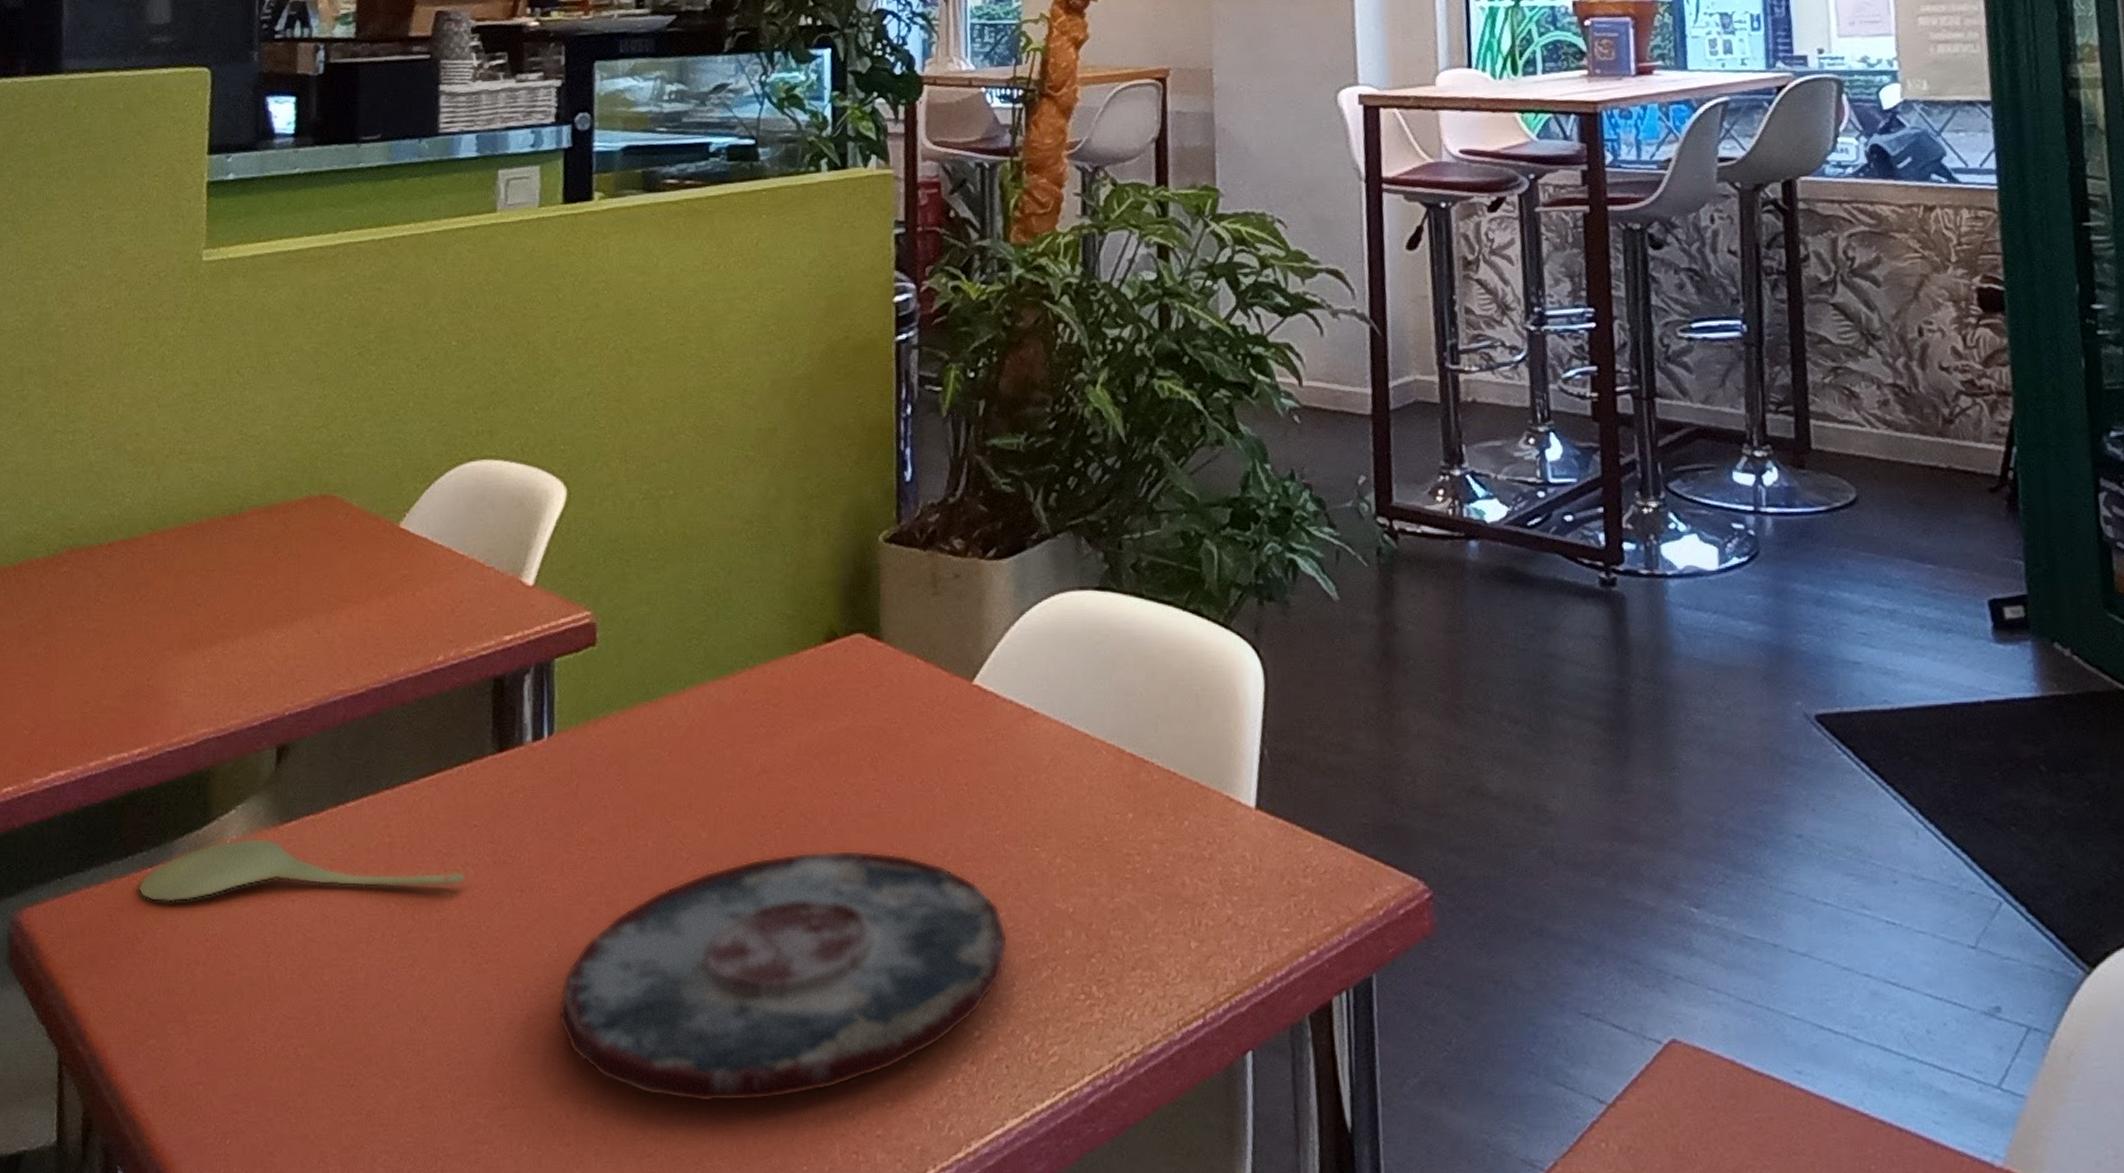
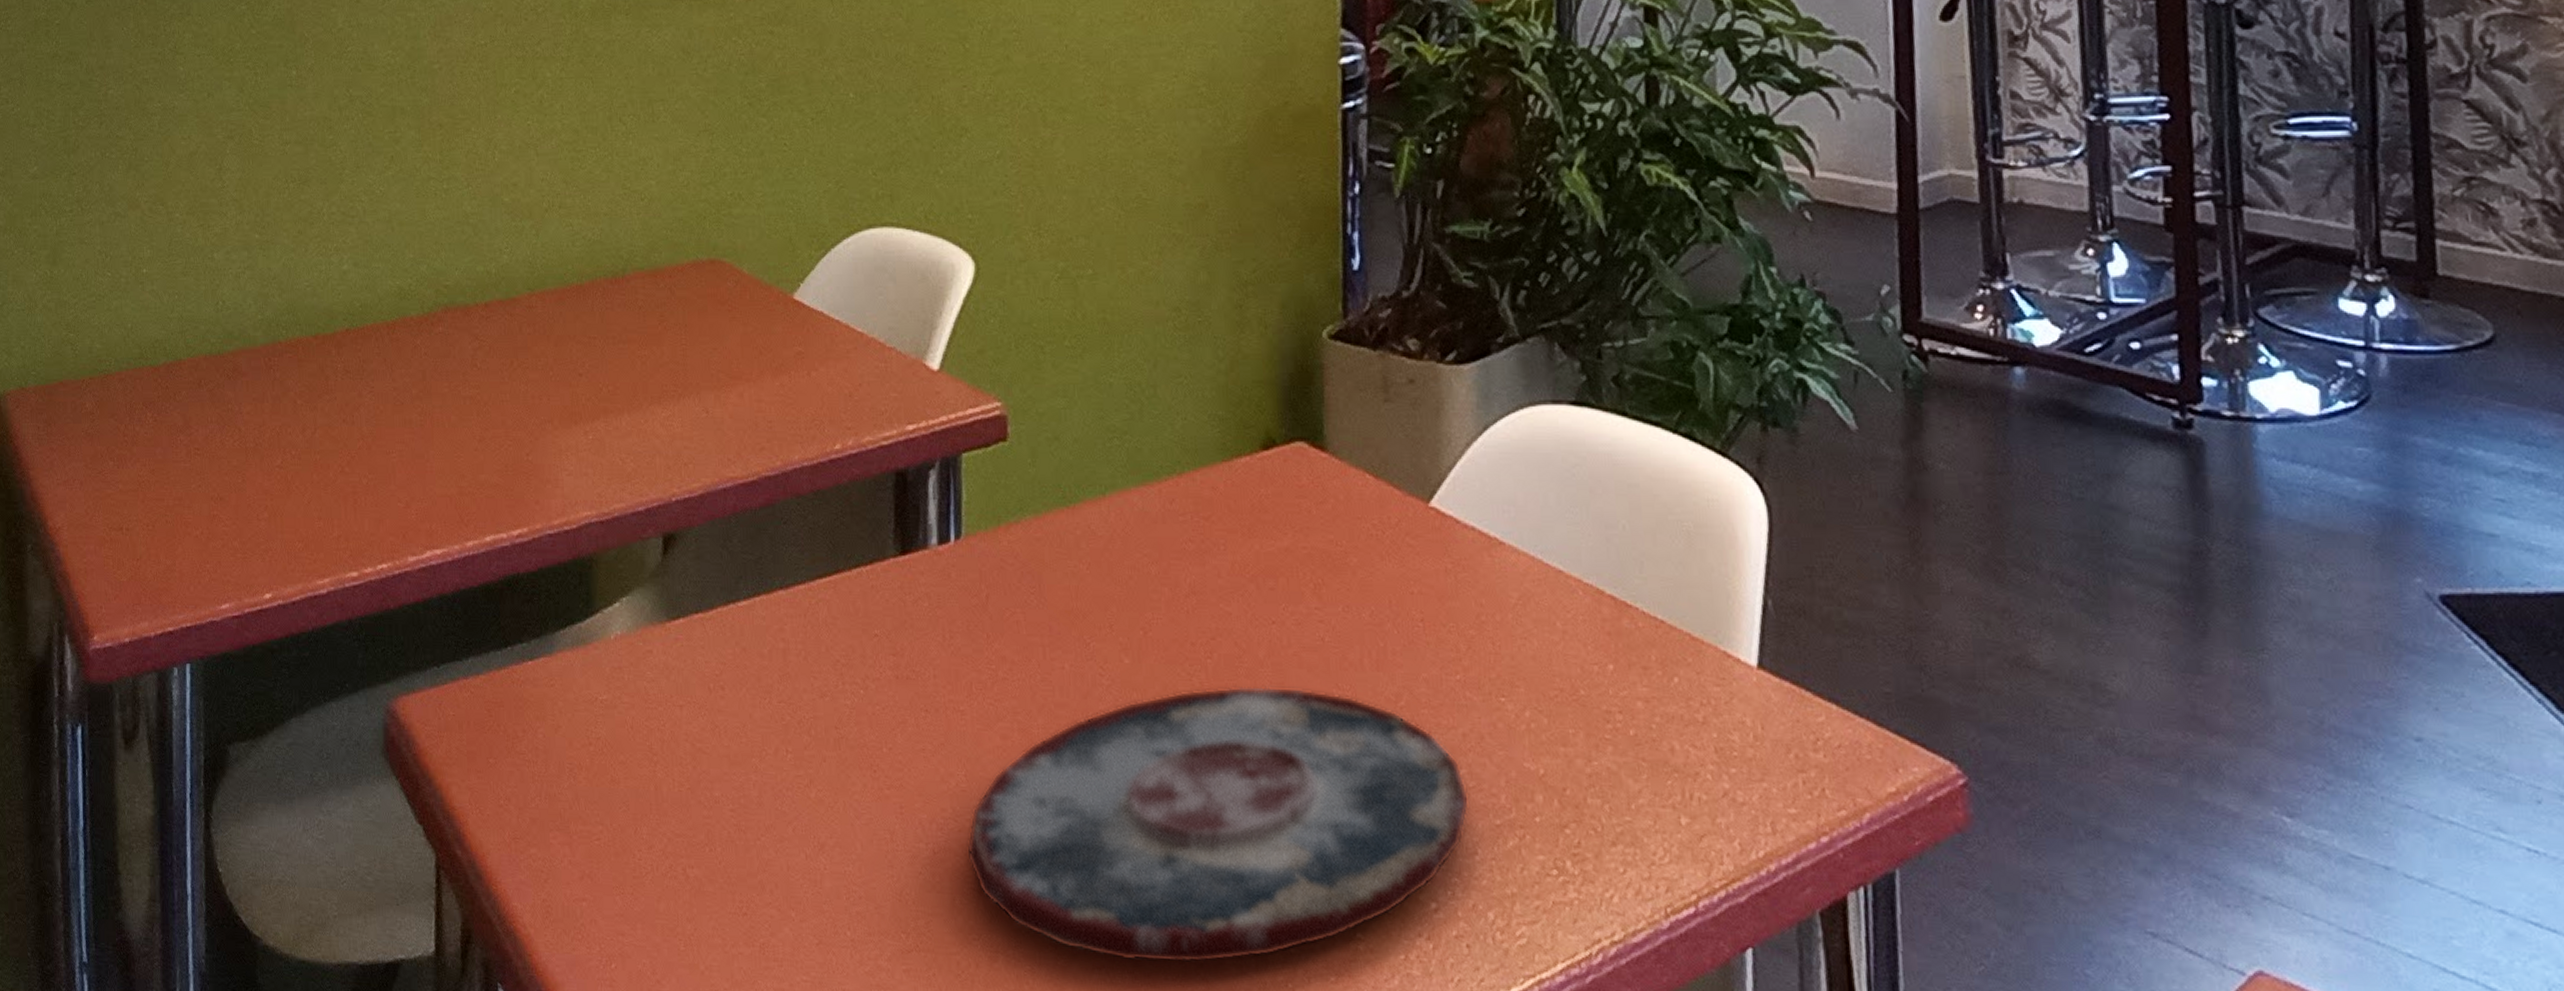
spoon: present [138,837,467,902] -> none [518,634,867,702]

